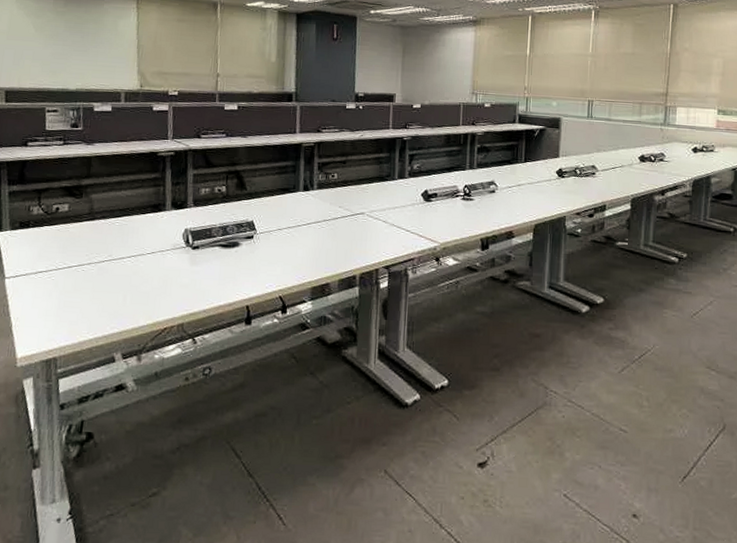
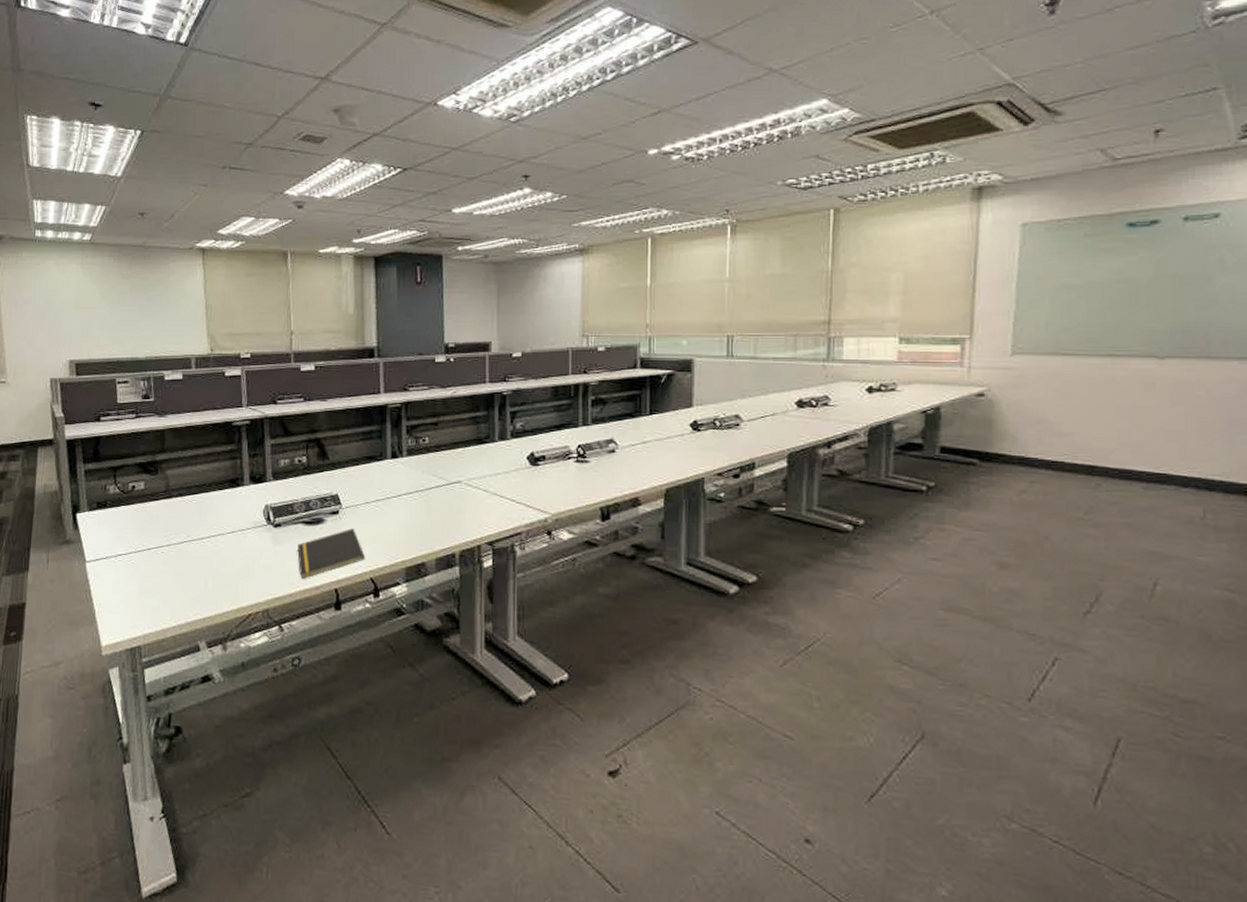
notepad: none [213,252,276,296] -> present [297,528,366,579]

